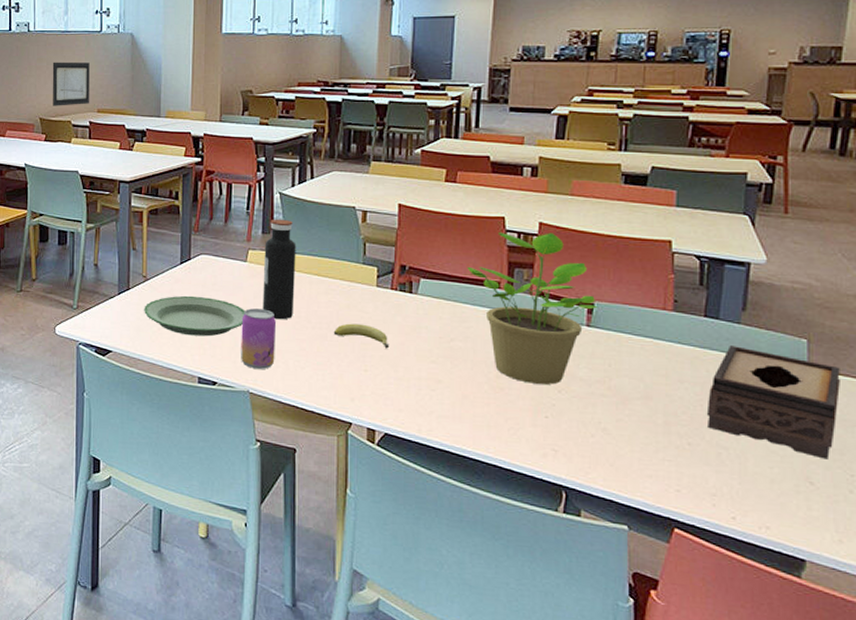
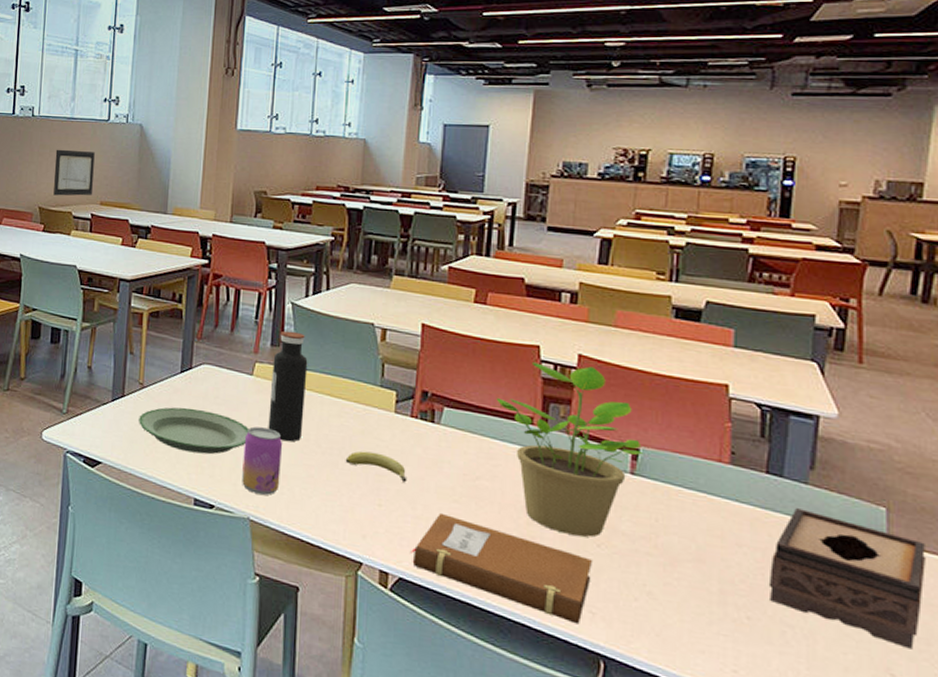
notebook: none [393,373,554,461] -> present [409,512,592,624]

